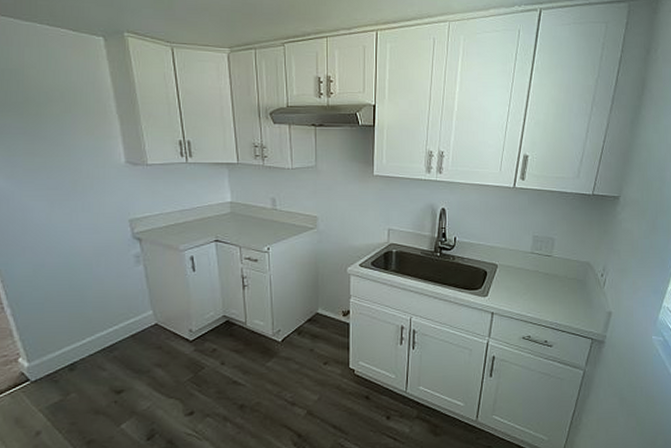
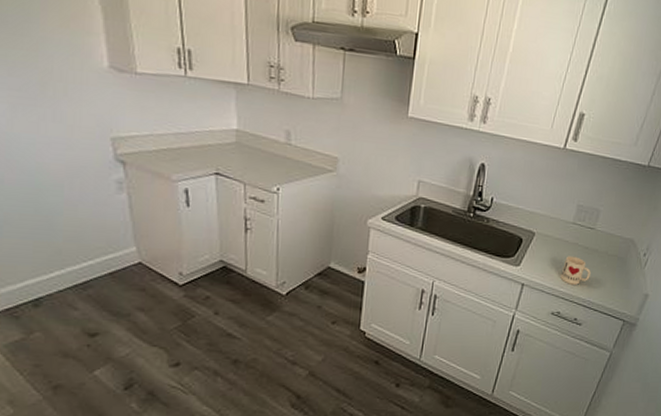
mug: none [526,283,554,309] -> present [560,256,591,285]

